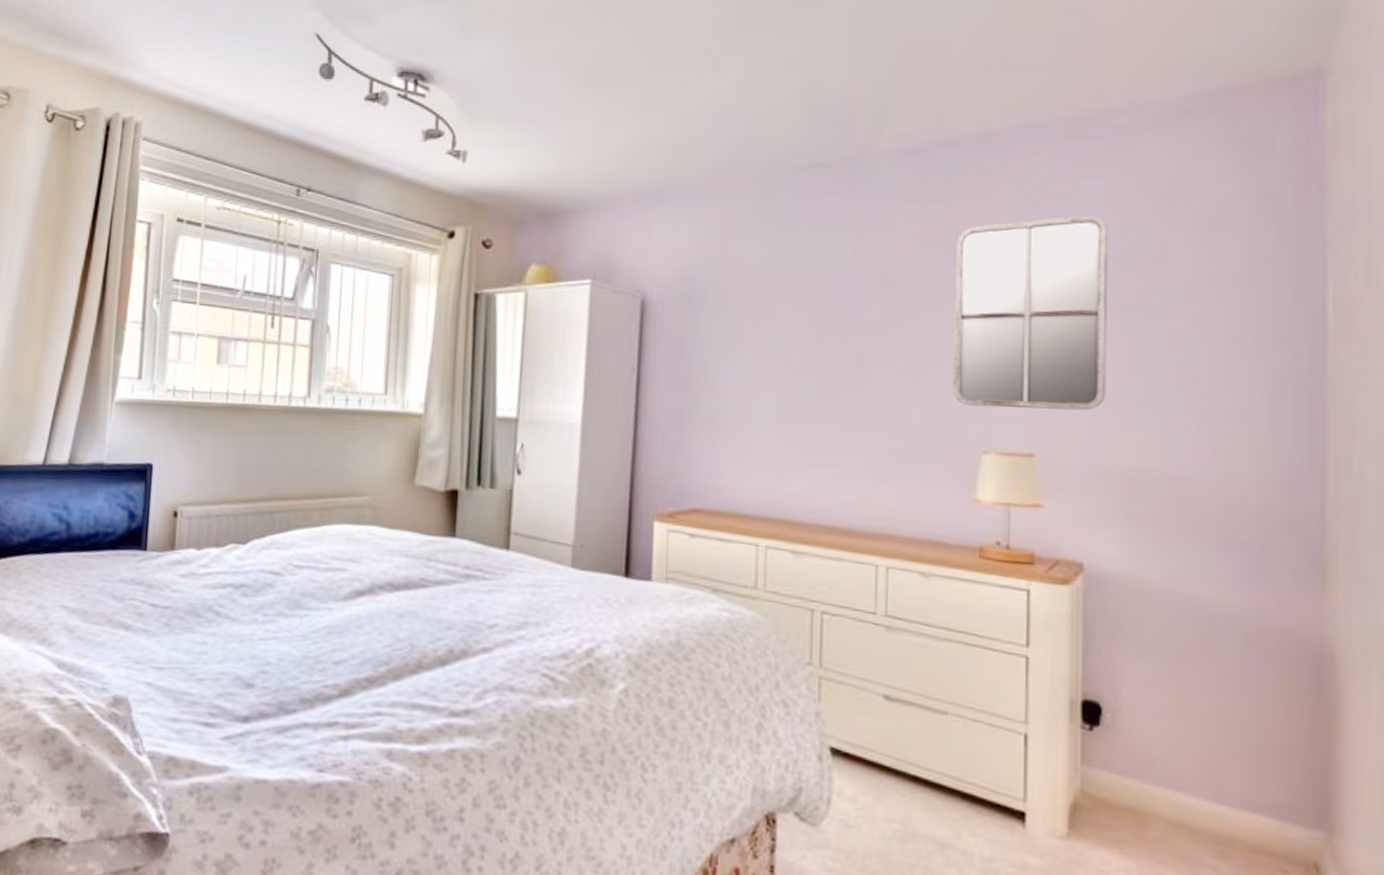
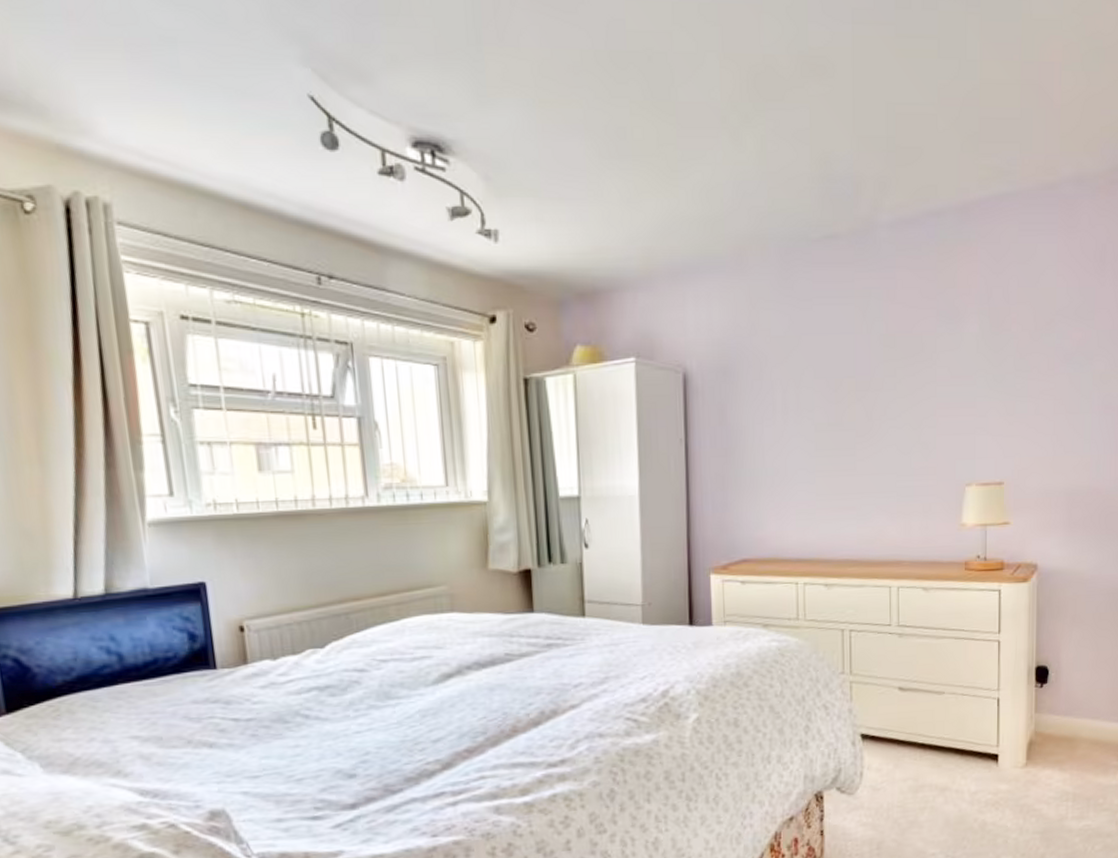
home mirror: present [953,215,1109,411] -> none [944,277,1057,447]

